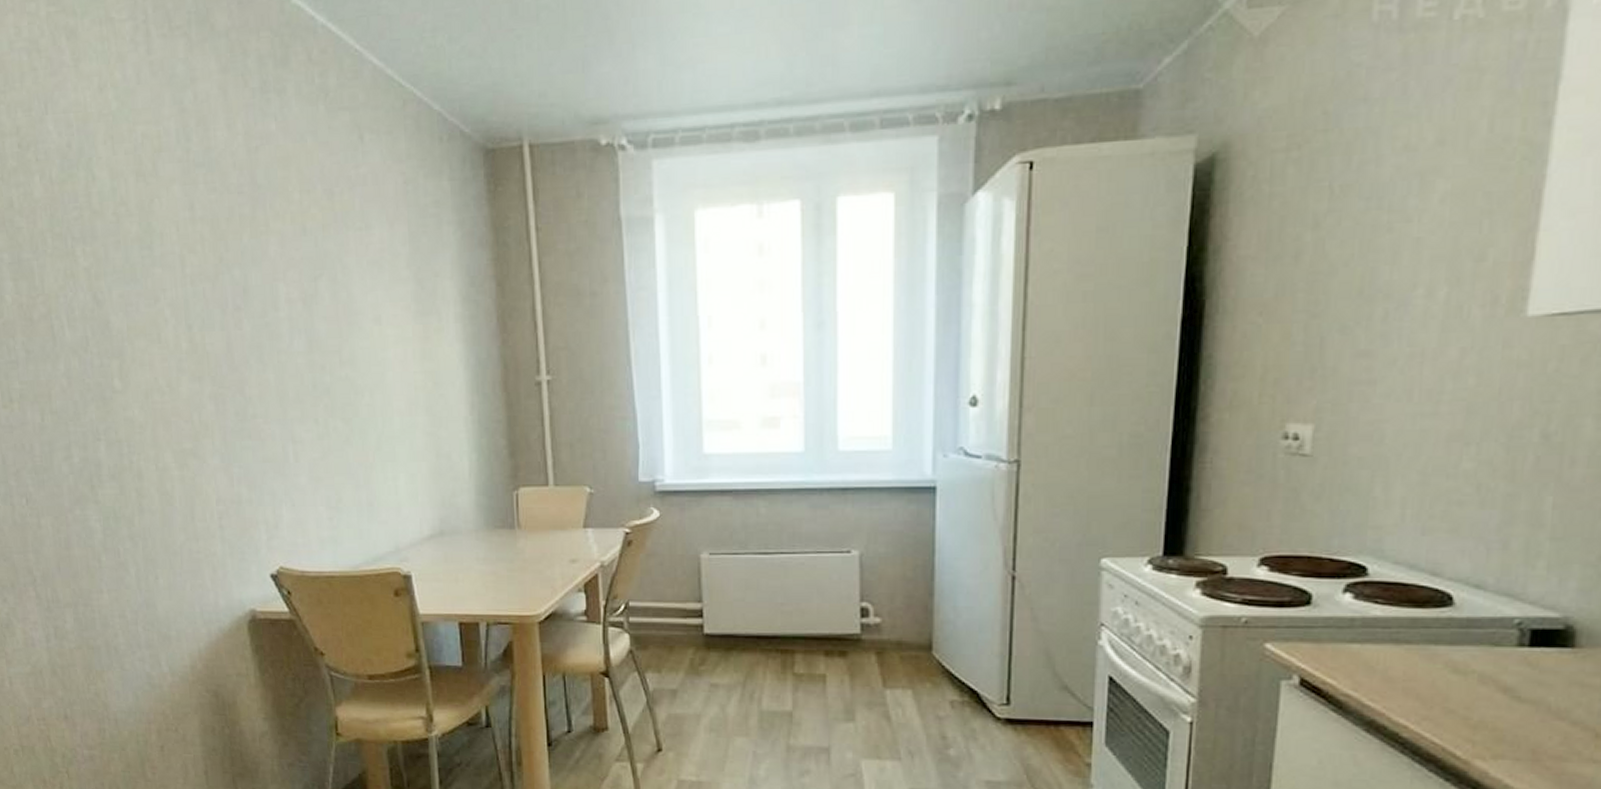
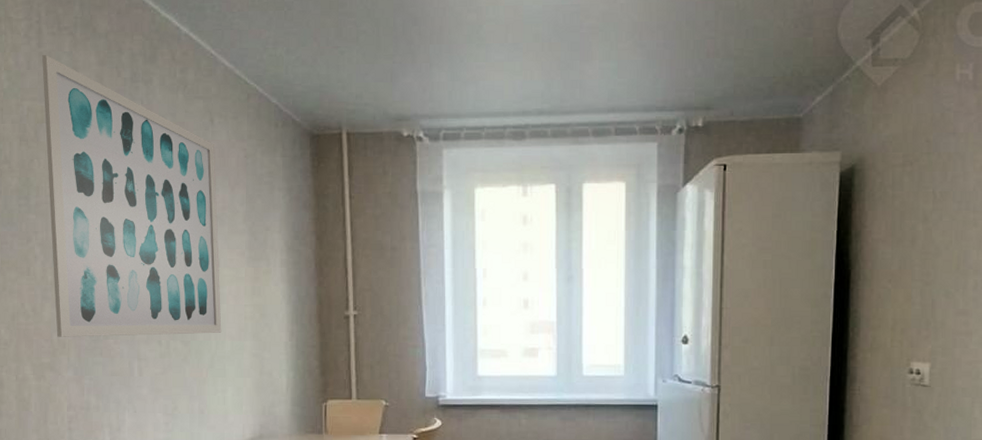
wall art: none [152,64,388,417] -> present [41,55,222,337]

